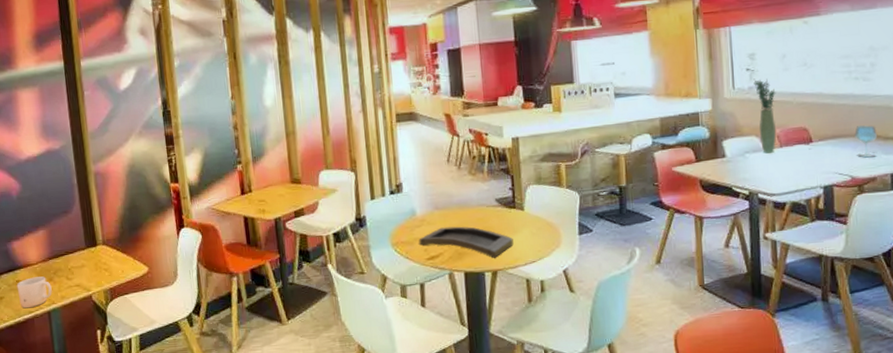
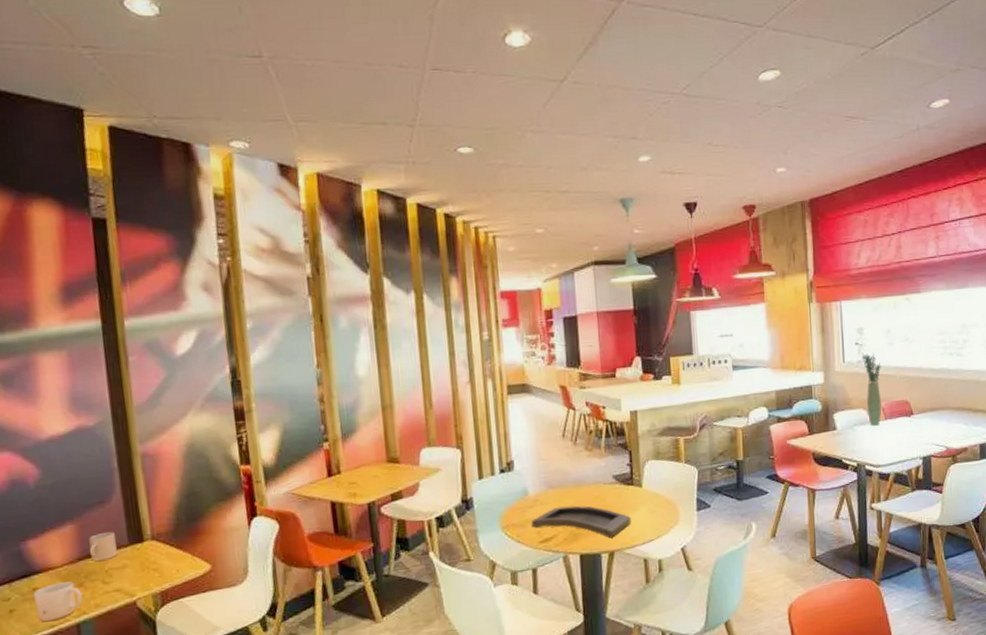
cup: none [56,236,77,261] -> present [89,531,117,562]
wine glass: present [854,125,878,158] -> none [949,398,969,430]

